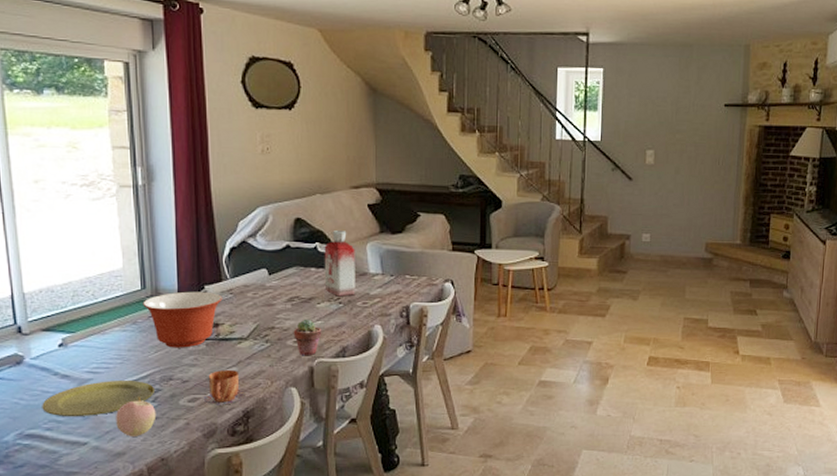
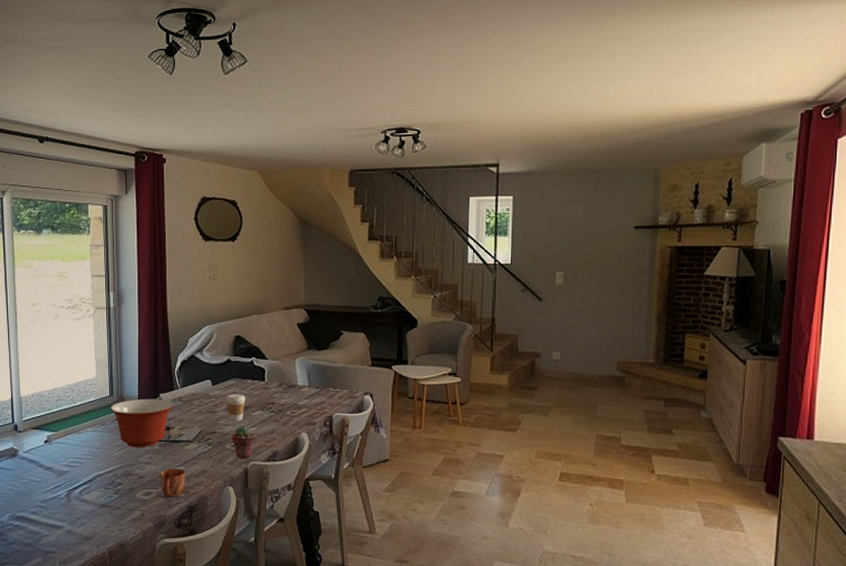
plate: present [42,381,154,417] -> none [30,473,117,504]
apple: present [116,398,156,437] -> none [86,489,118,524]
coffee cup: none [286,284,309,315] -> present [226,394,246,421]
bottle: present [324,231,356,297] -> none [259,347,286,406]

